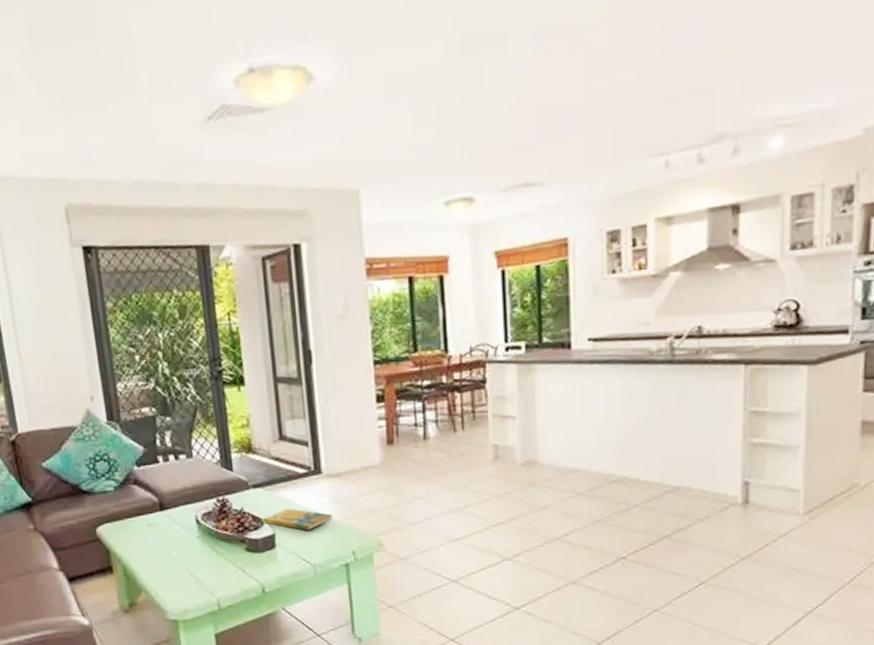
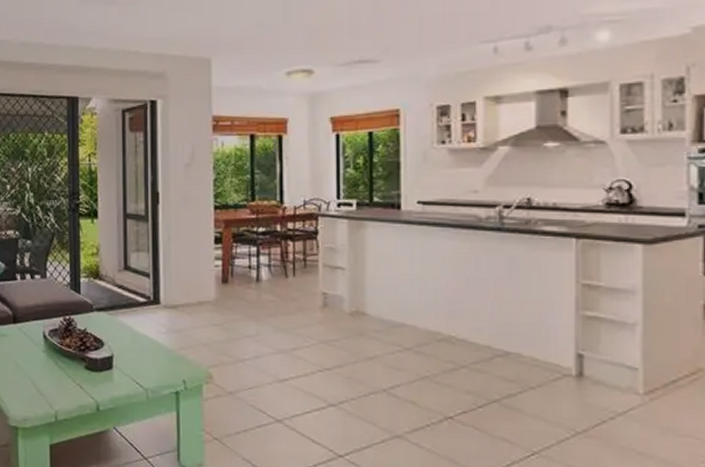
booklet: present [262,508,333,530] -> none [102,333,167,356]

